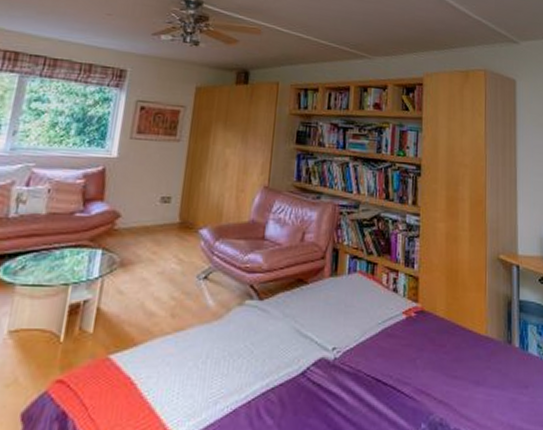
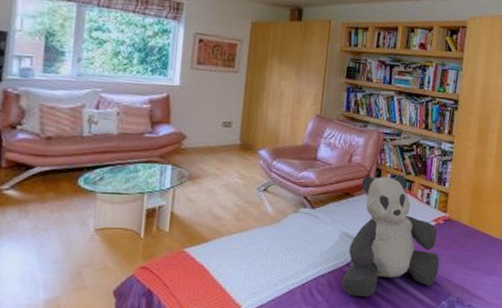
teddy bear: none [296,254,415,419] -> present [342,174,440,297]

